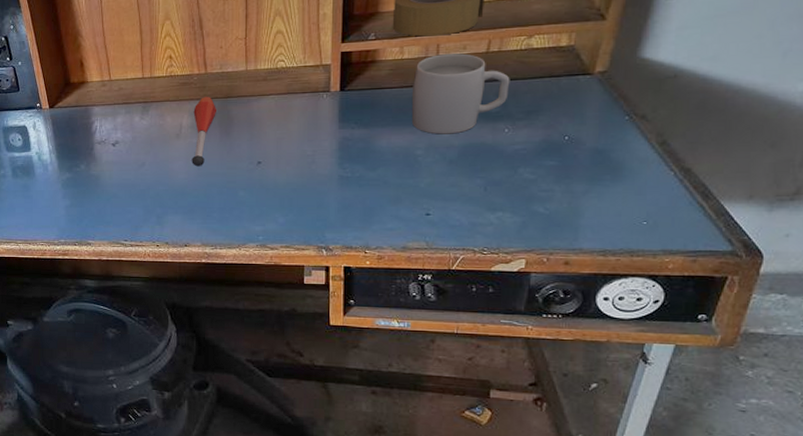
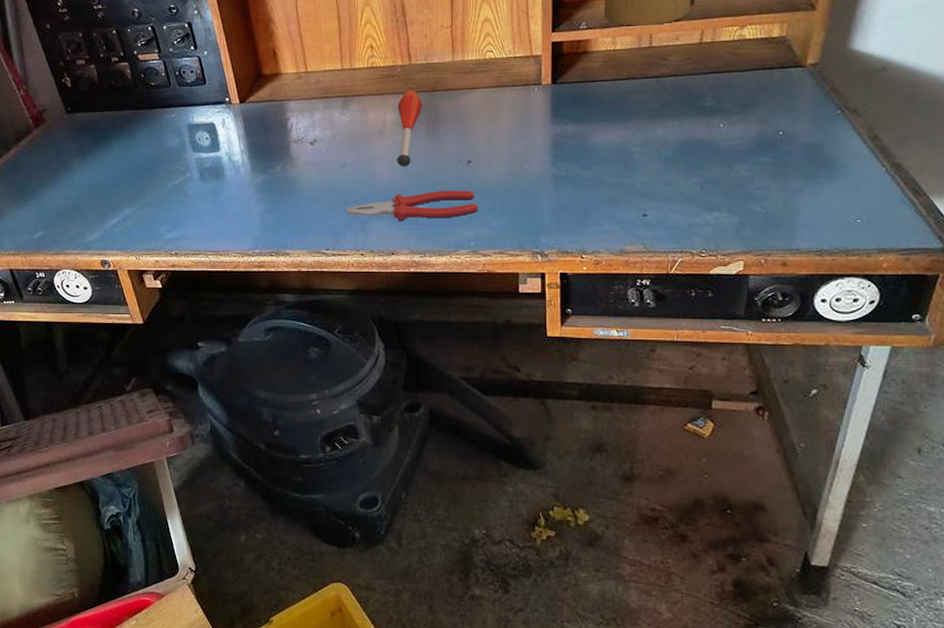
pliers: none [144,188,267,217] -> present [346,190,478,222]
mug: present [411,53,510,135] -> none [625,44,724,130]

